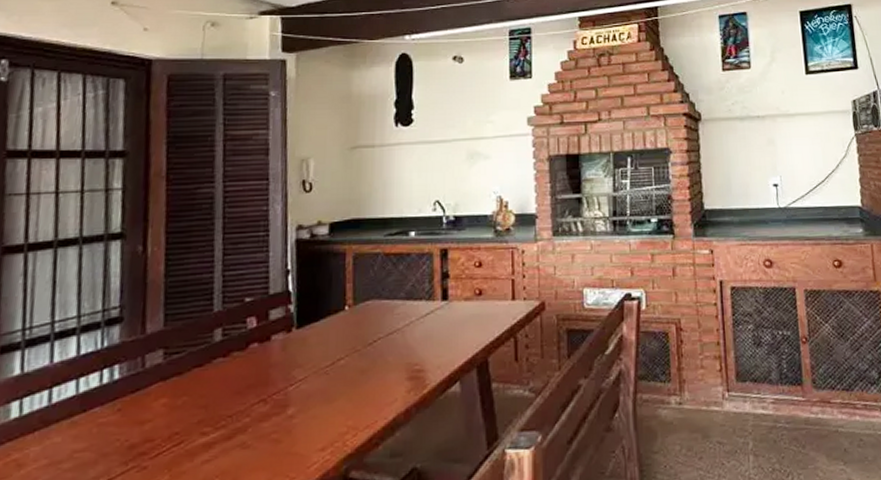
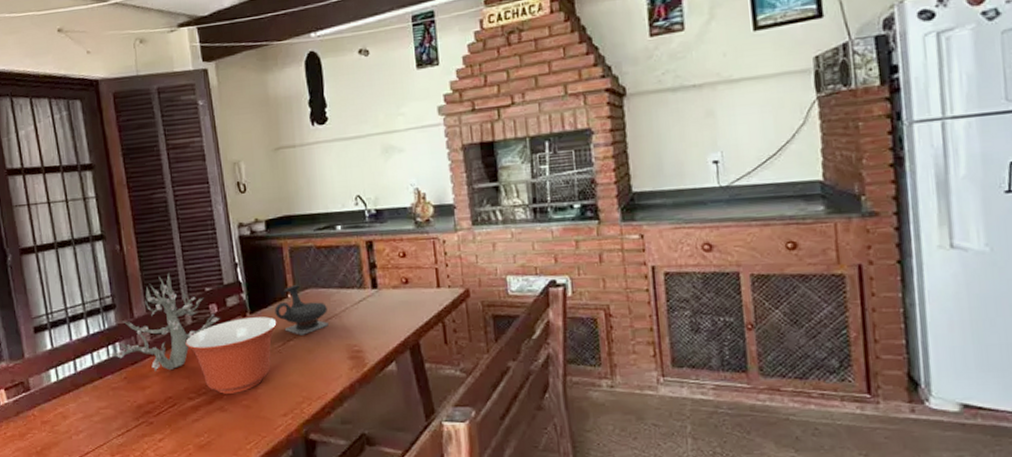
plant: none [102,279,260,401] -> present [109,272,221,372]
mixing bowl: none [209,332,328,427] -> present [185,316,277,394]
teapot: none [327,294,389,353] -> present [274,284,329,335]

